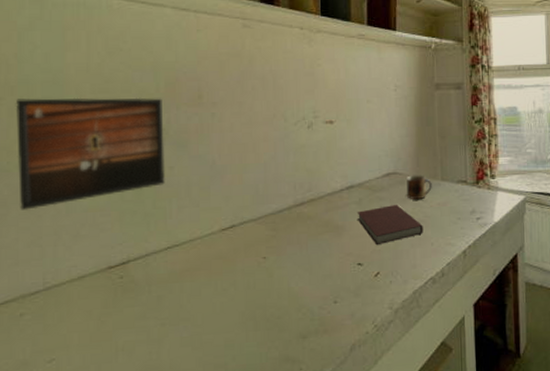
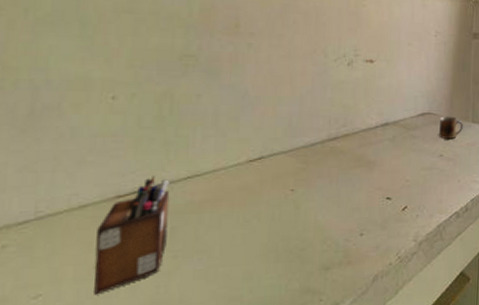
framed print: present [15,97,165,210] -> none [13,10,195,132]
desk organizer: none [95,246,154,360] -> present [94,175,170,295]
notebook: present [357,205,423,246] -> none [389,143,452,181]

